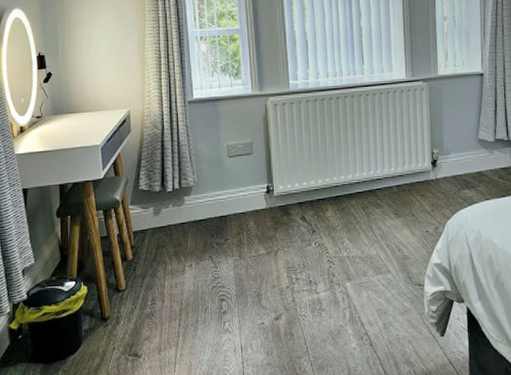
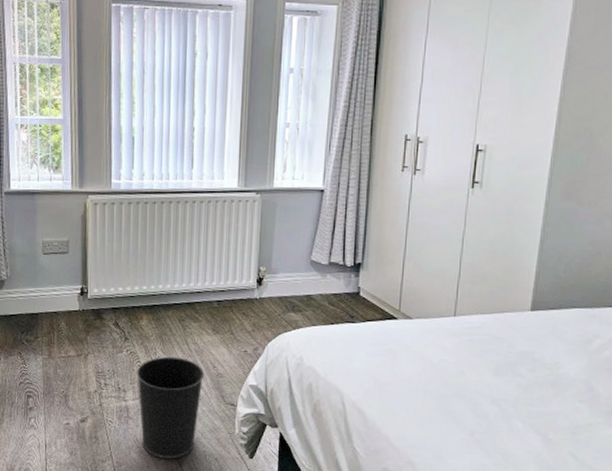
wastebasket: none [325,244,391,347] -> present [136,356,205,459]

